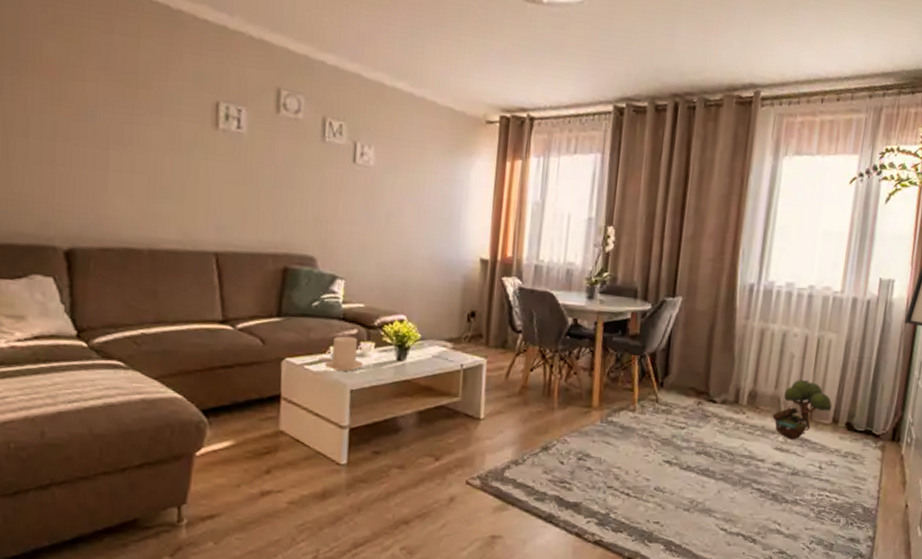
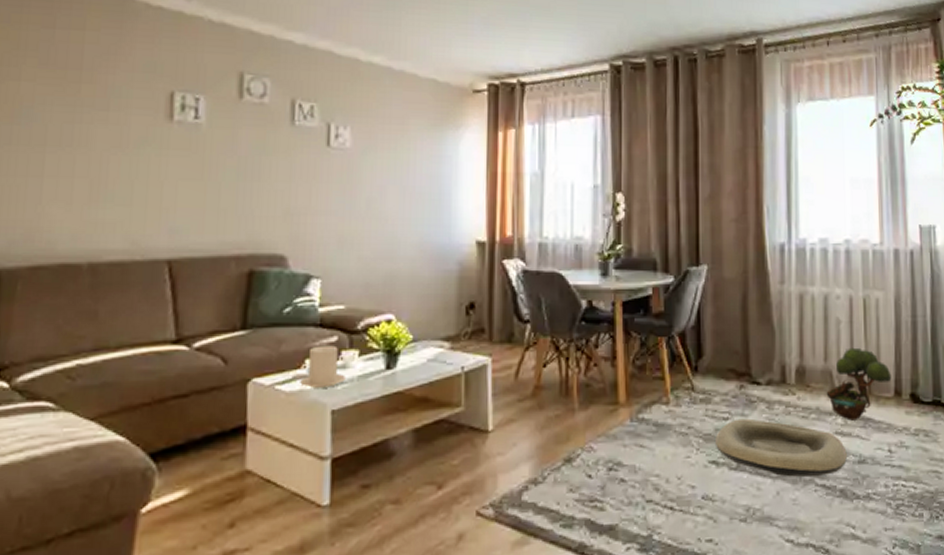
dog bed: none [671,429,783,482] -> present [716,418,847,478]

